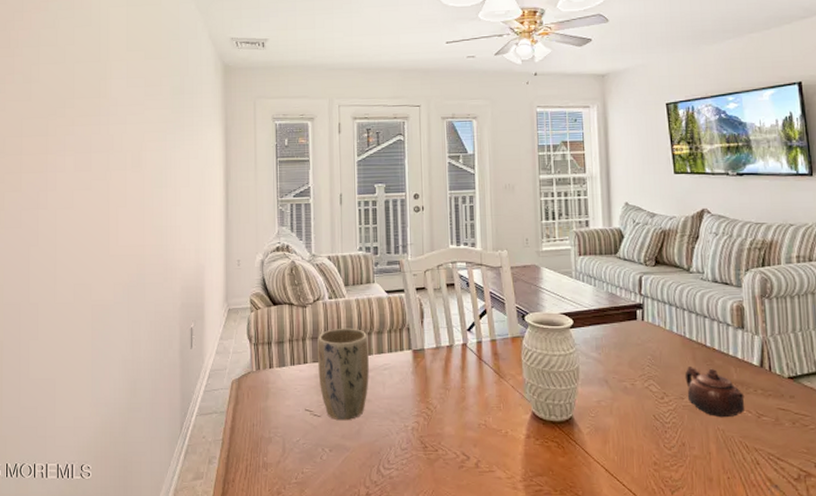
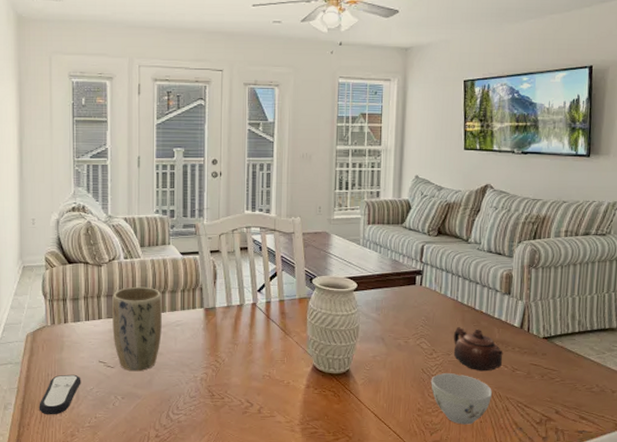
remote control: none [244,424,287,470] -> present [39,374,81,415]
teacup: none [665,419,738,481] -> present [431,372,493,425]

